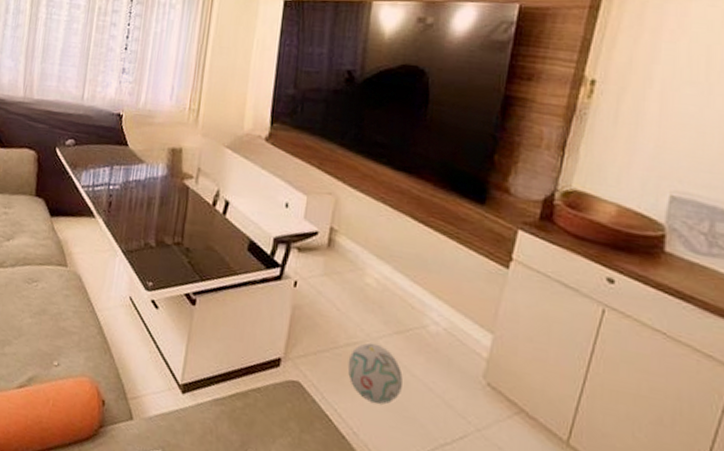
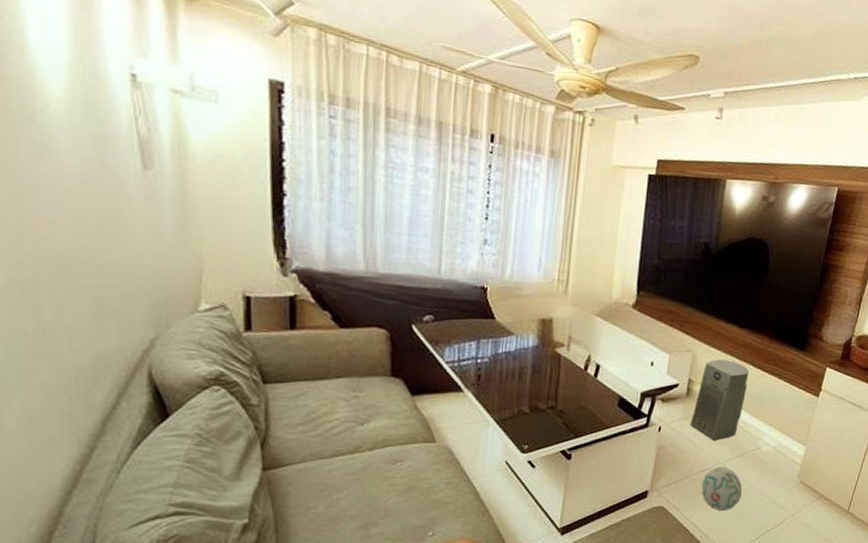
air purifier: none [332,206,408,309] -> present [690,359,750,441]

